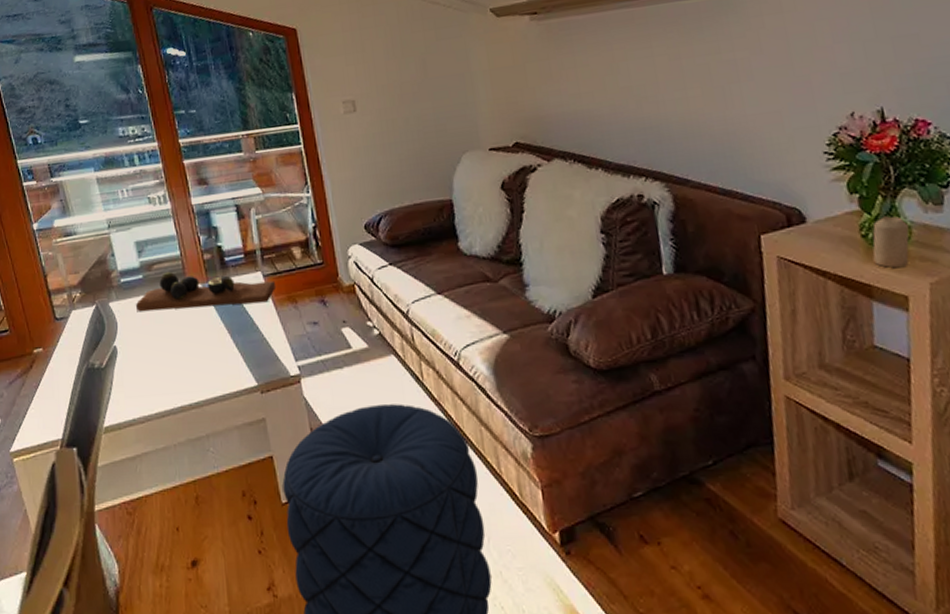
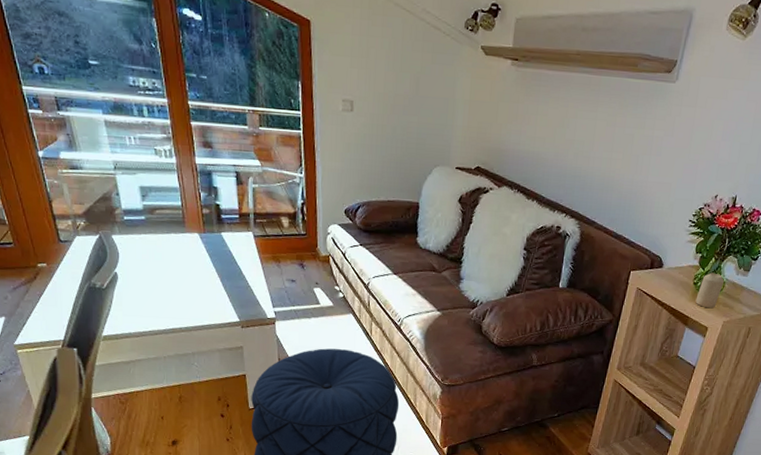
decorative tray: present [135,271,277,312] -> none [136,217,264,258]

